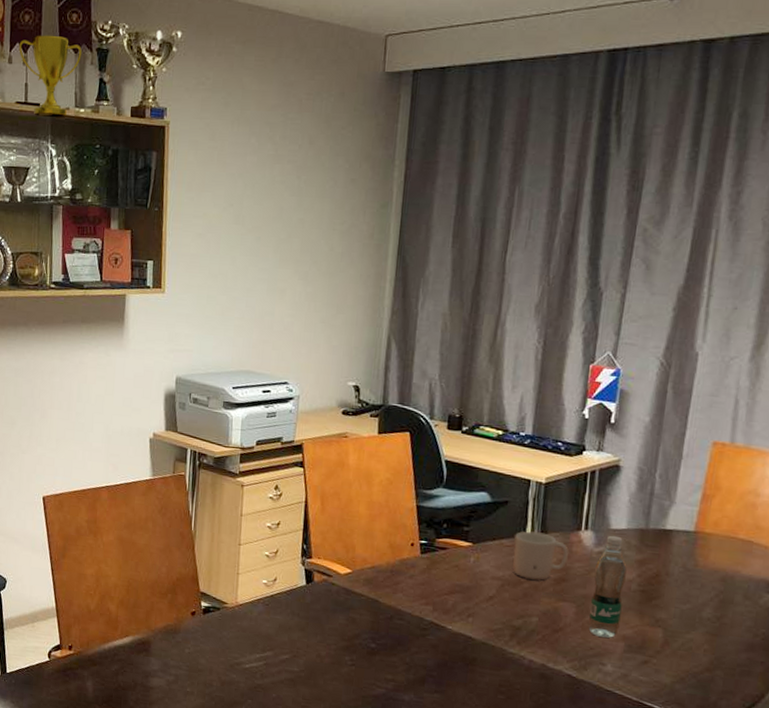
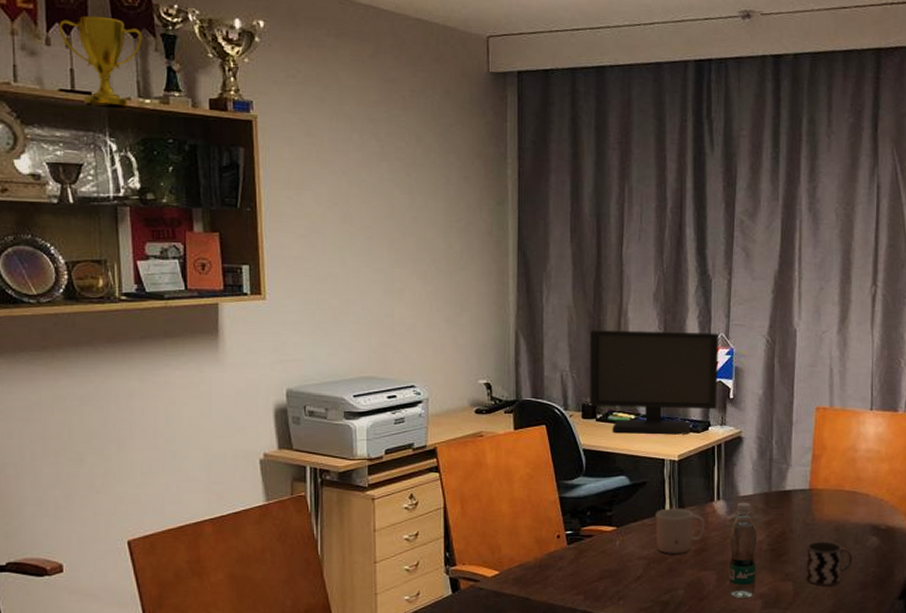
computer monitor: none [456,339,606,457] -> present [590,330,719,435]
cup: none [679,589,740,641] -> present [806,541,852,586]

